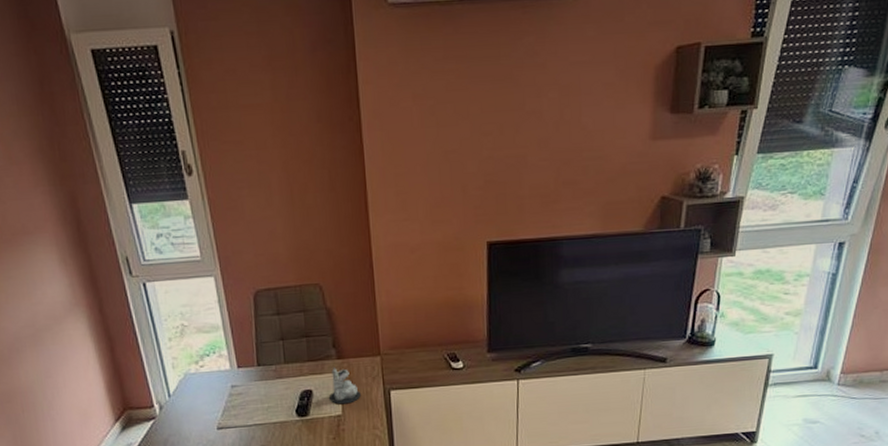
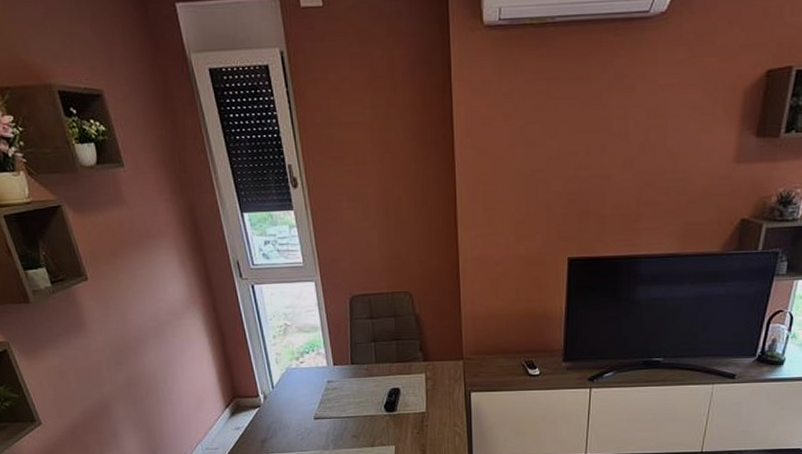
candle: present [328,366,361,405] -> none [414,368,444,403]

